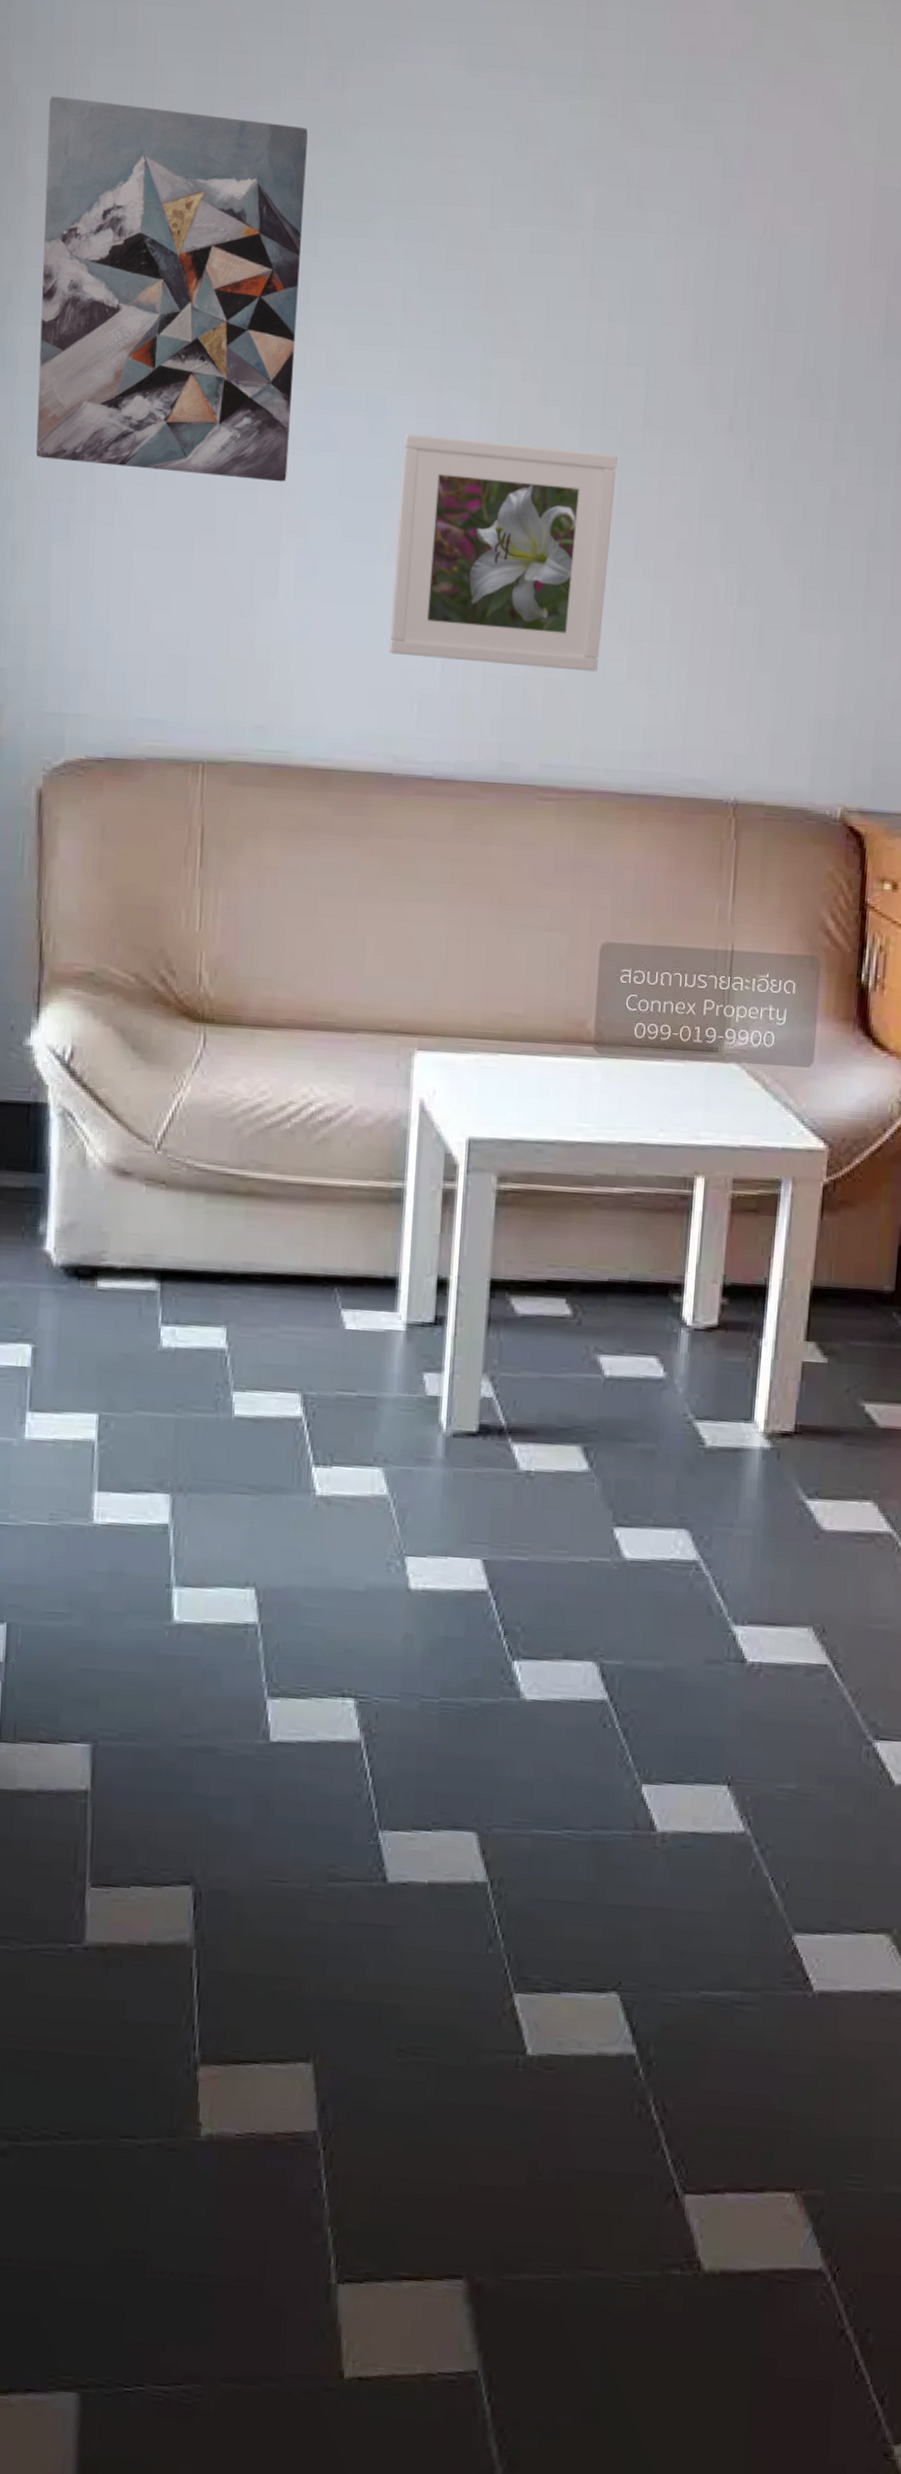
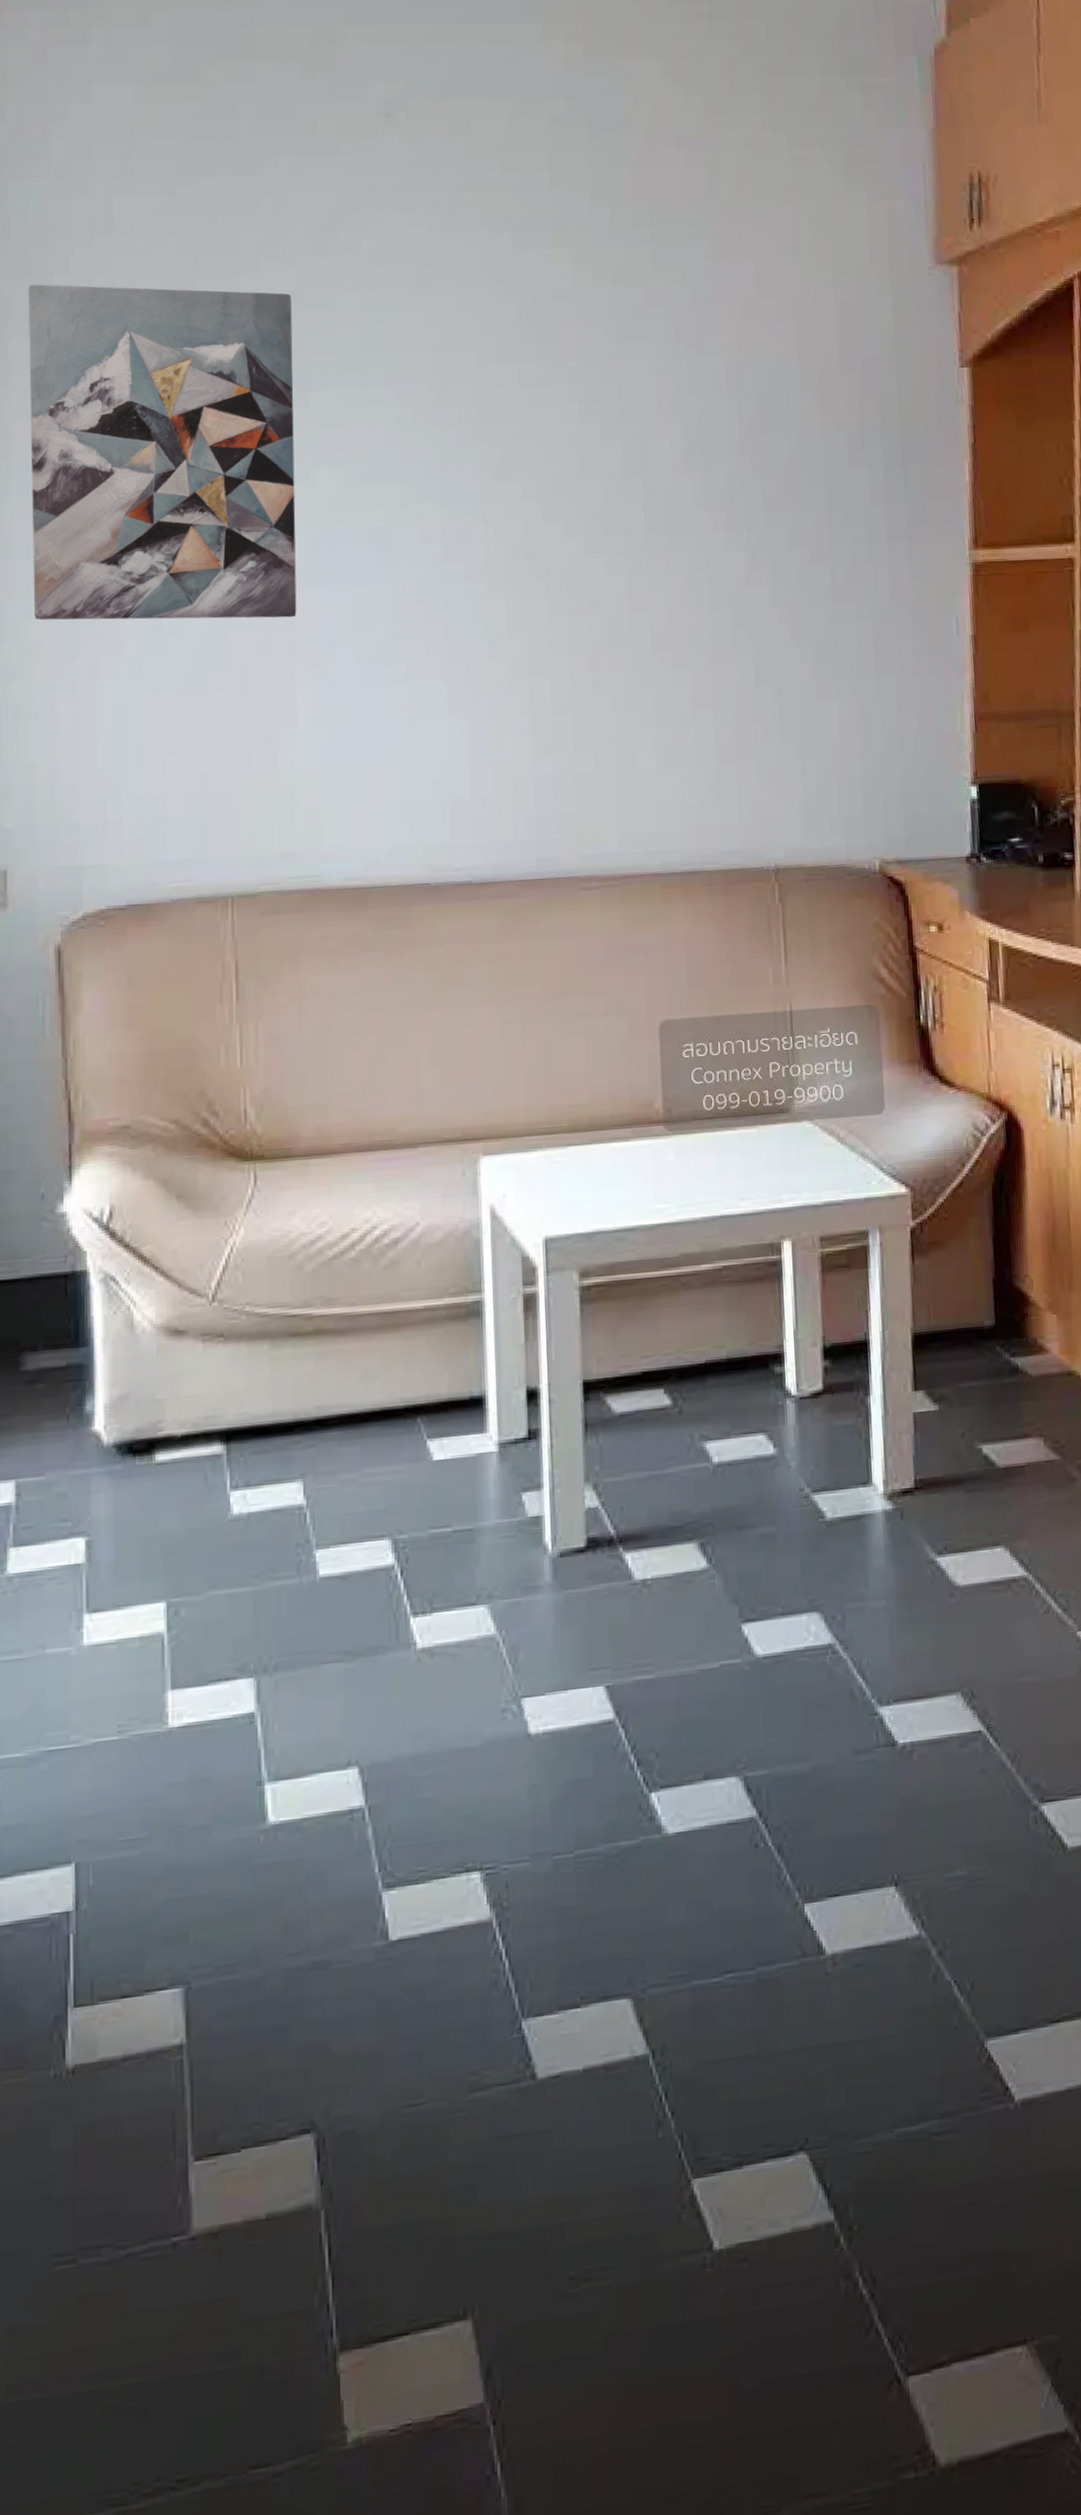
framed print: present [388,433,618,672] -> none [412,559,627,768]

